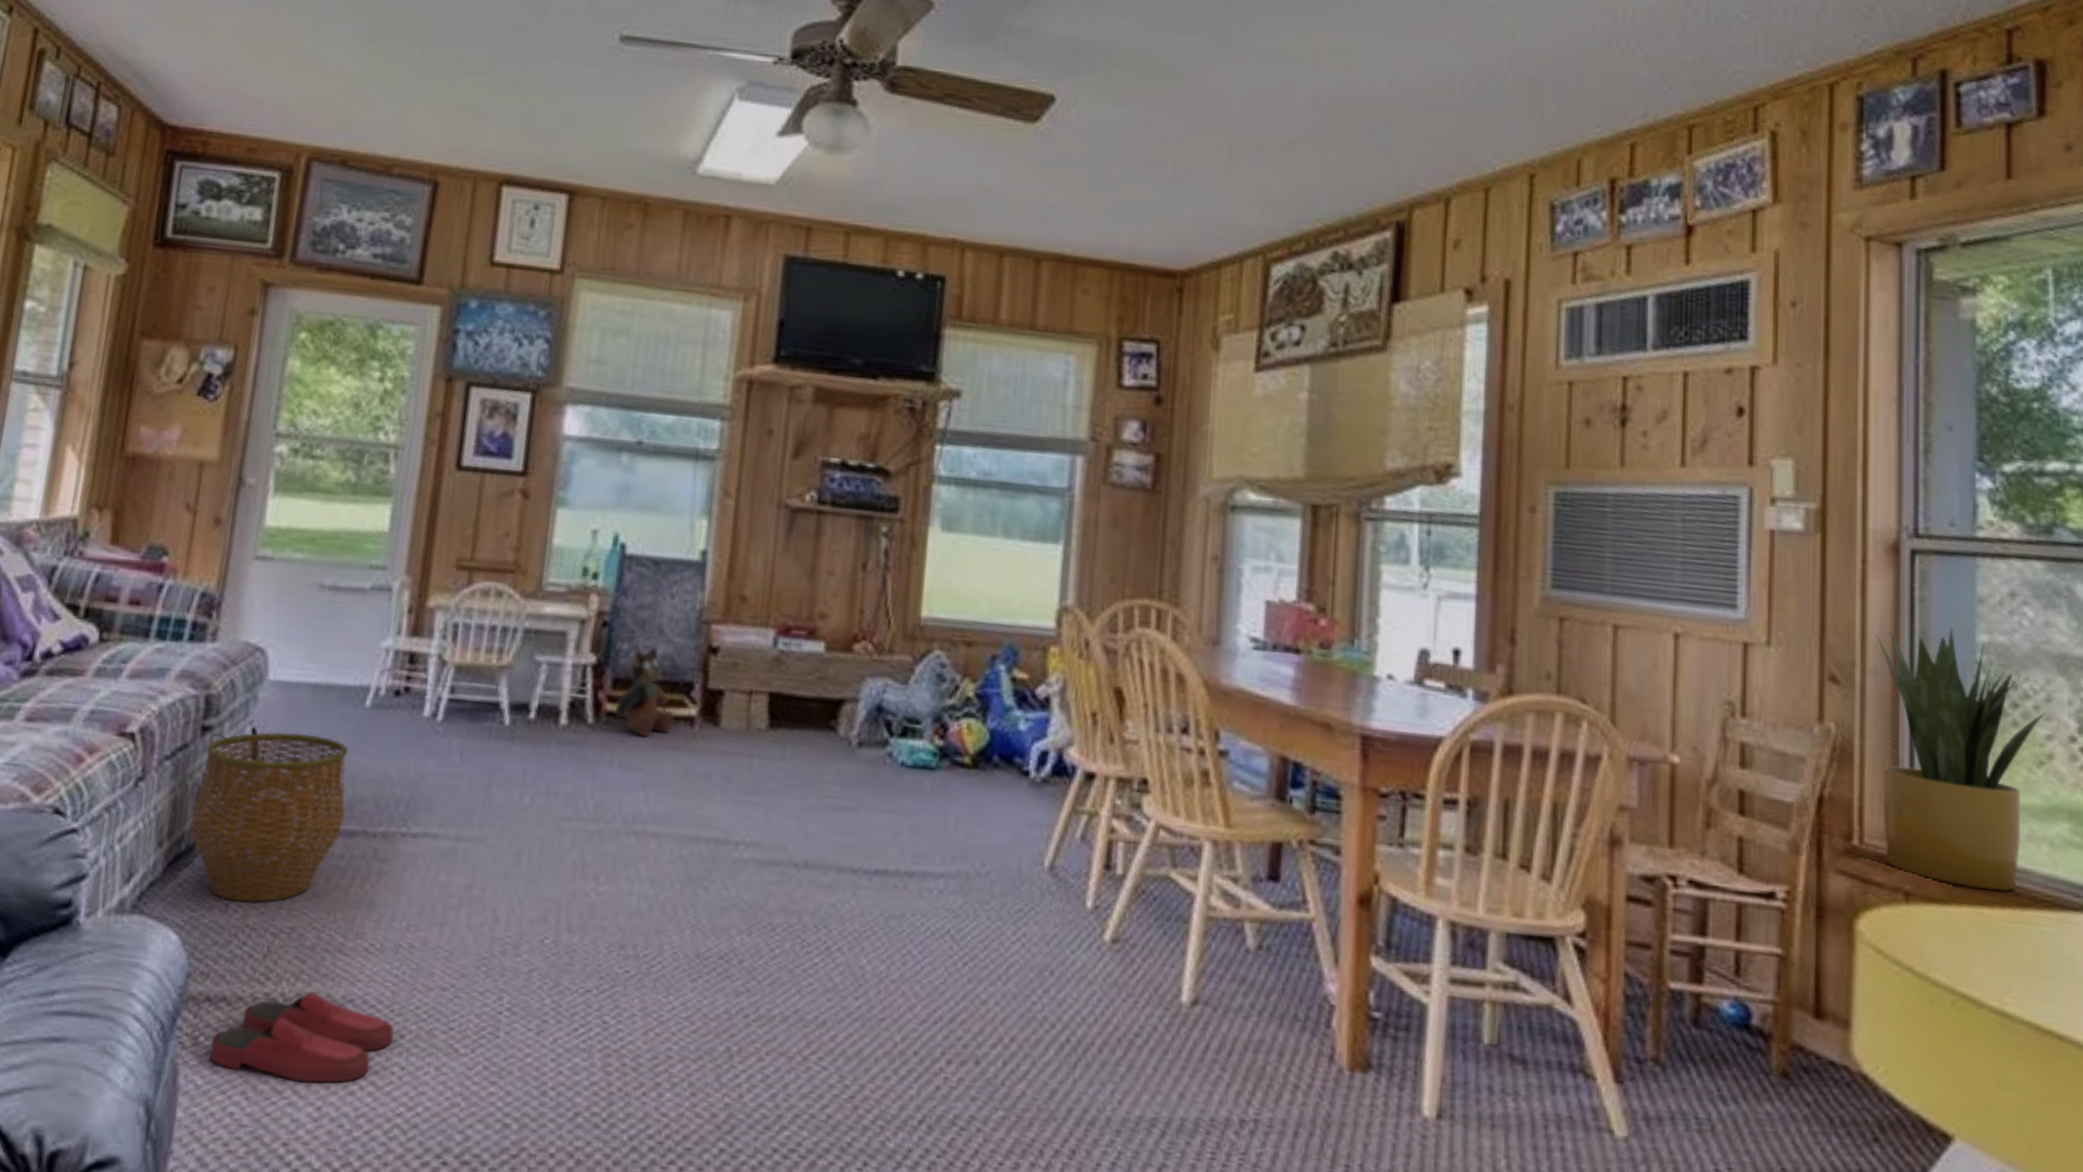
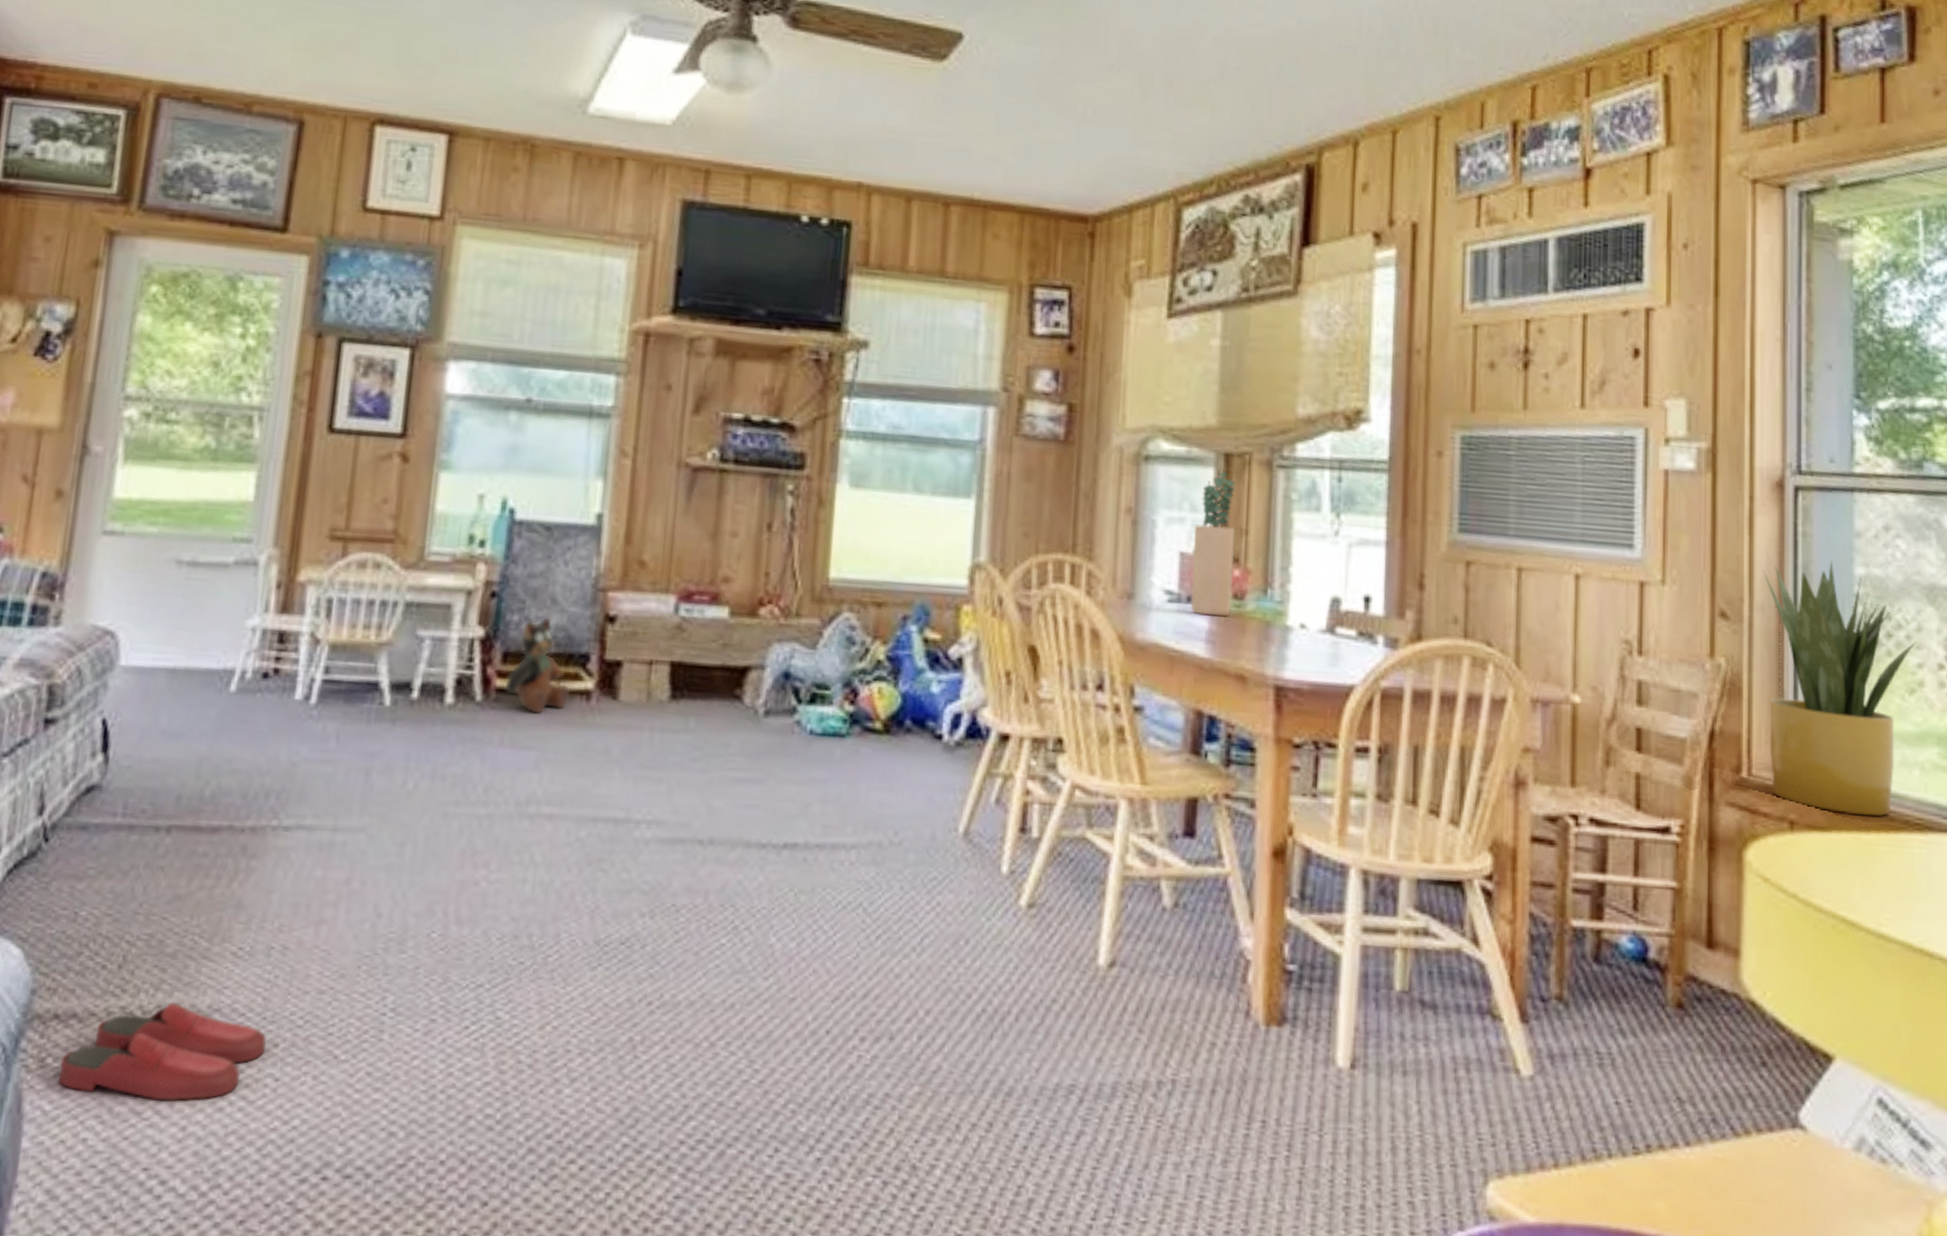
basket: present [189,732,349,903] -> none [31,722,212,910]
vase: none [1276,516,1323,666] -> present [1190,465,1235,617]

